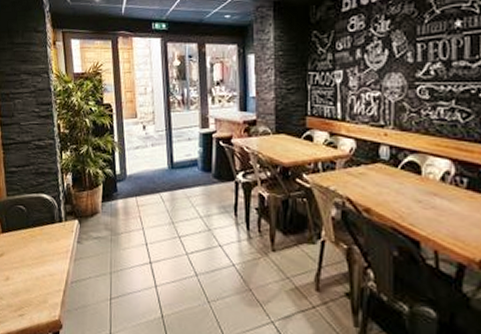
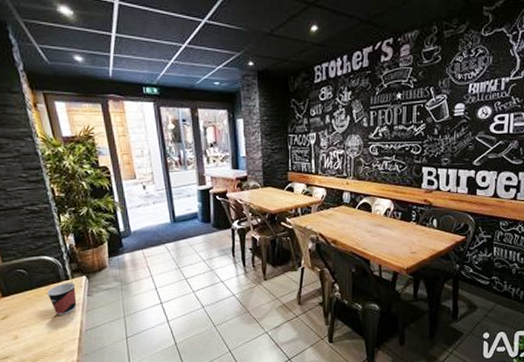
cup: none [40,225,67,261] -> present [46,283,77,315]

